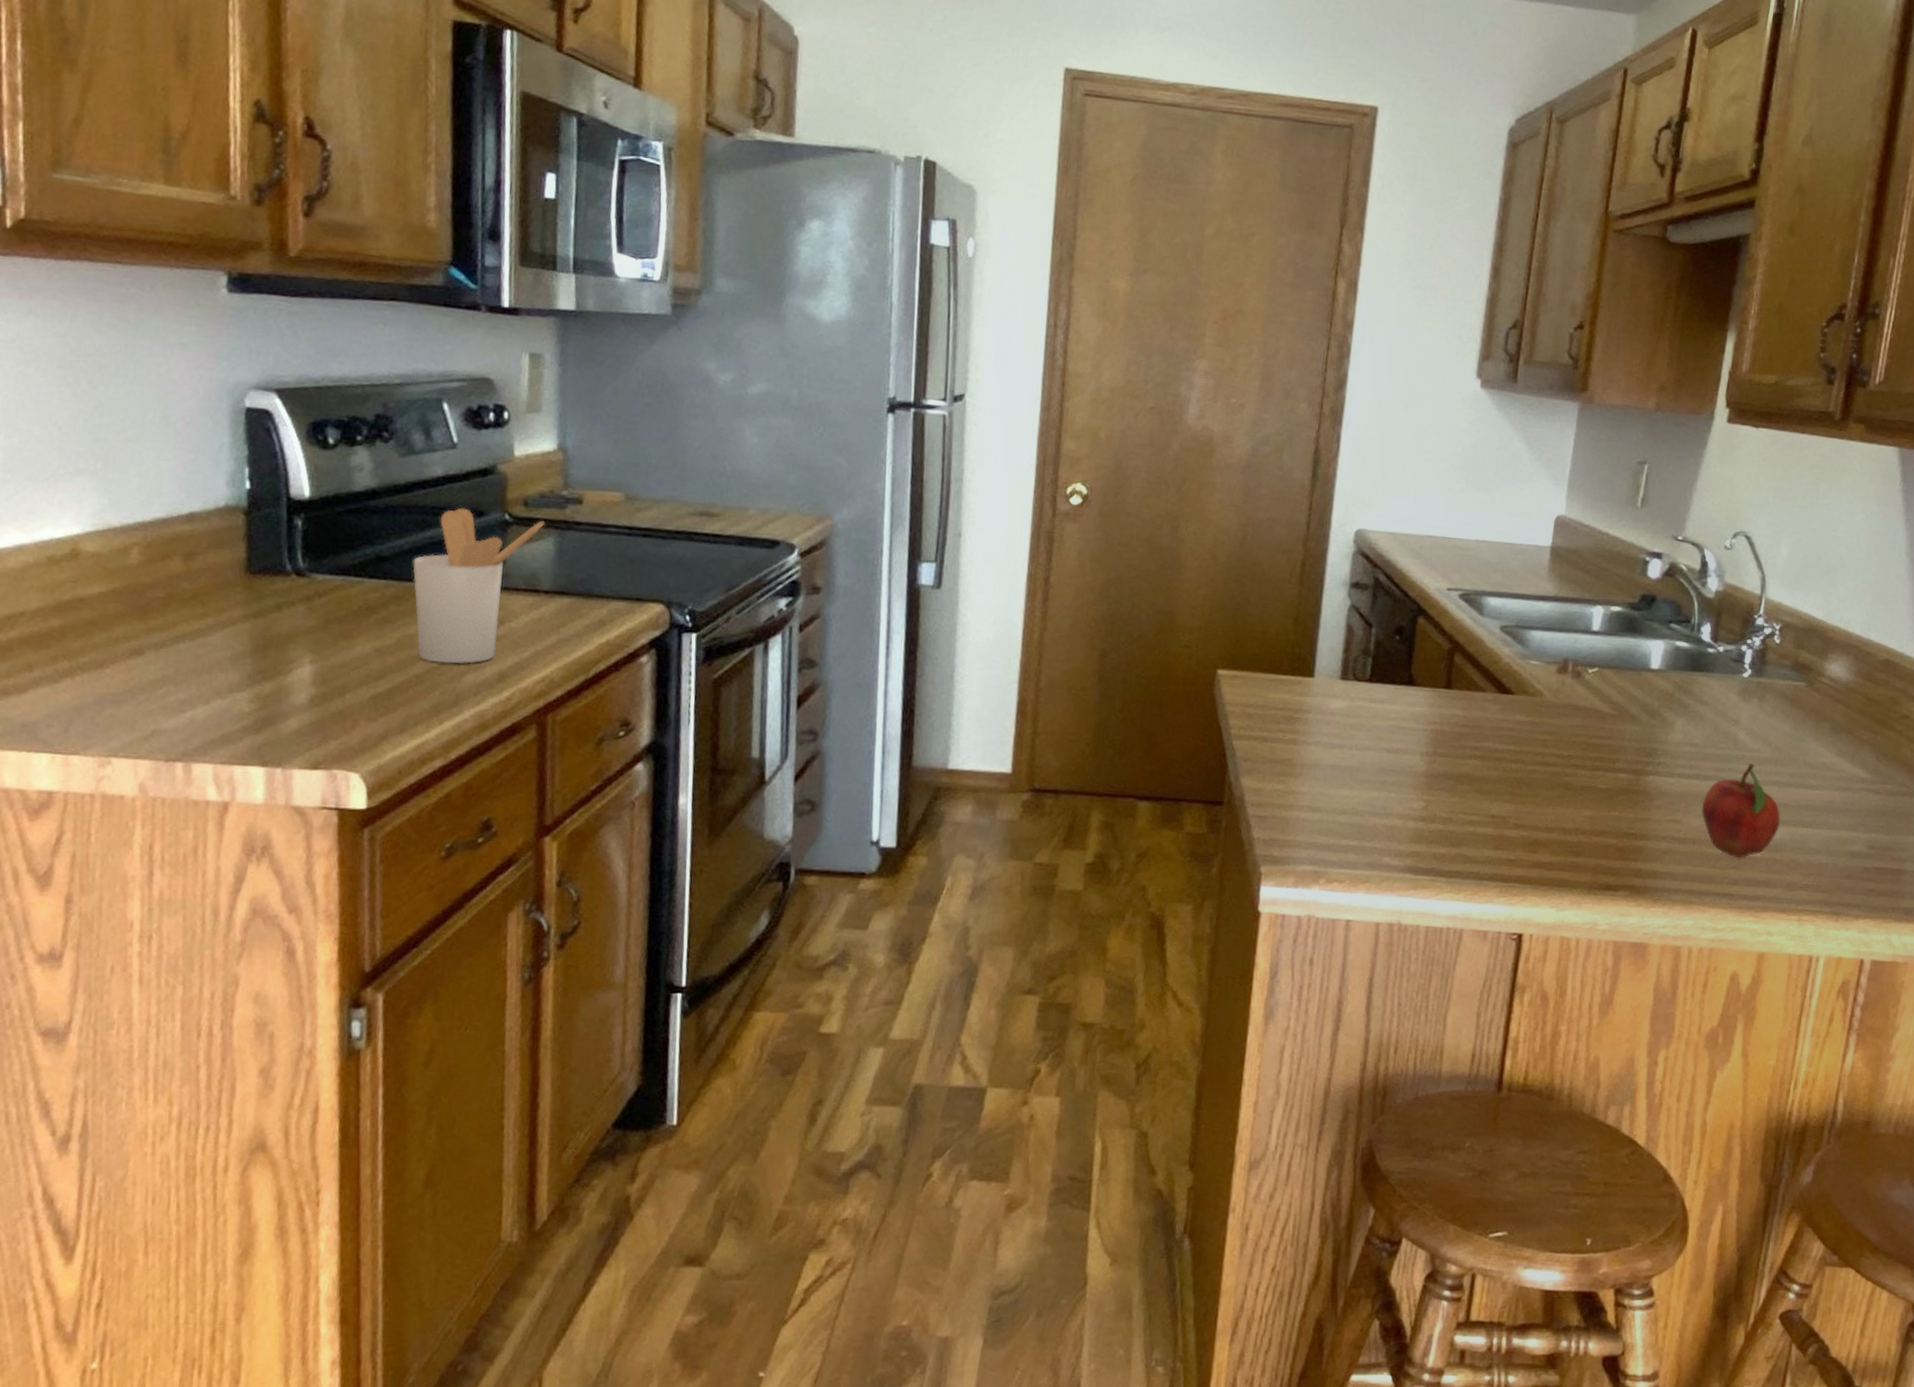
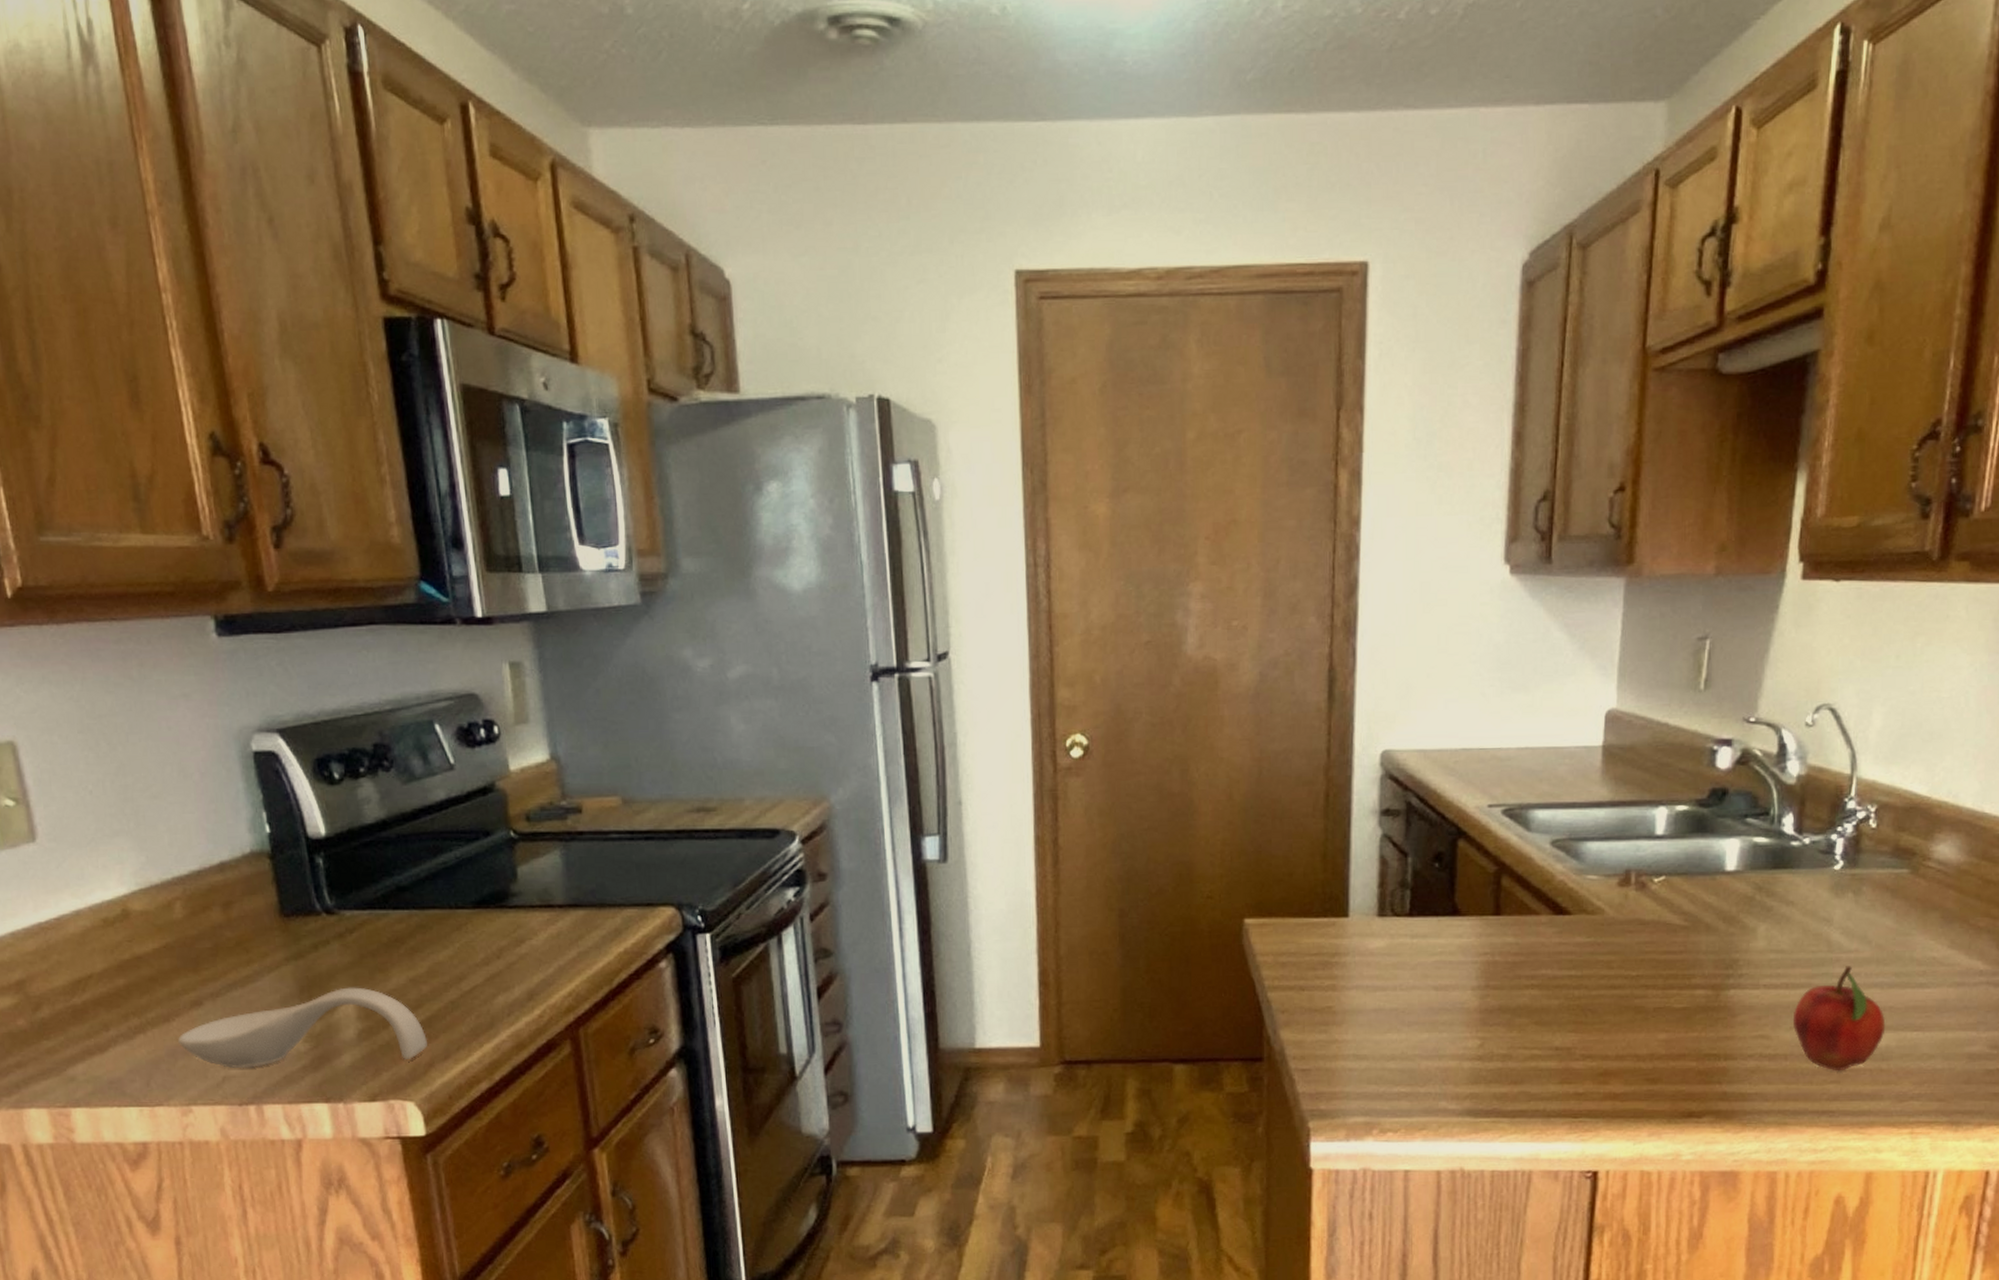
spoon rest: none [109,651,384,730] -> present [178,987,427,1069]
utensil holder: present [413,507,544,664] -> none [431,829,549,987]

